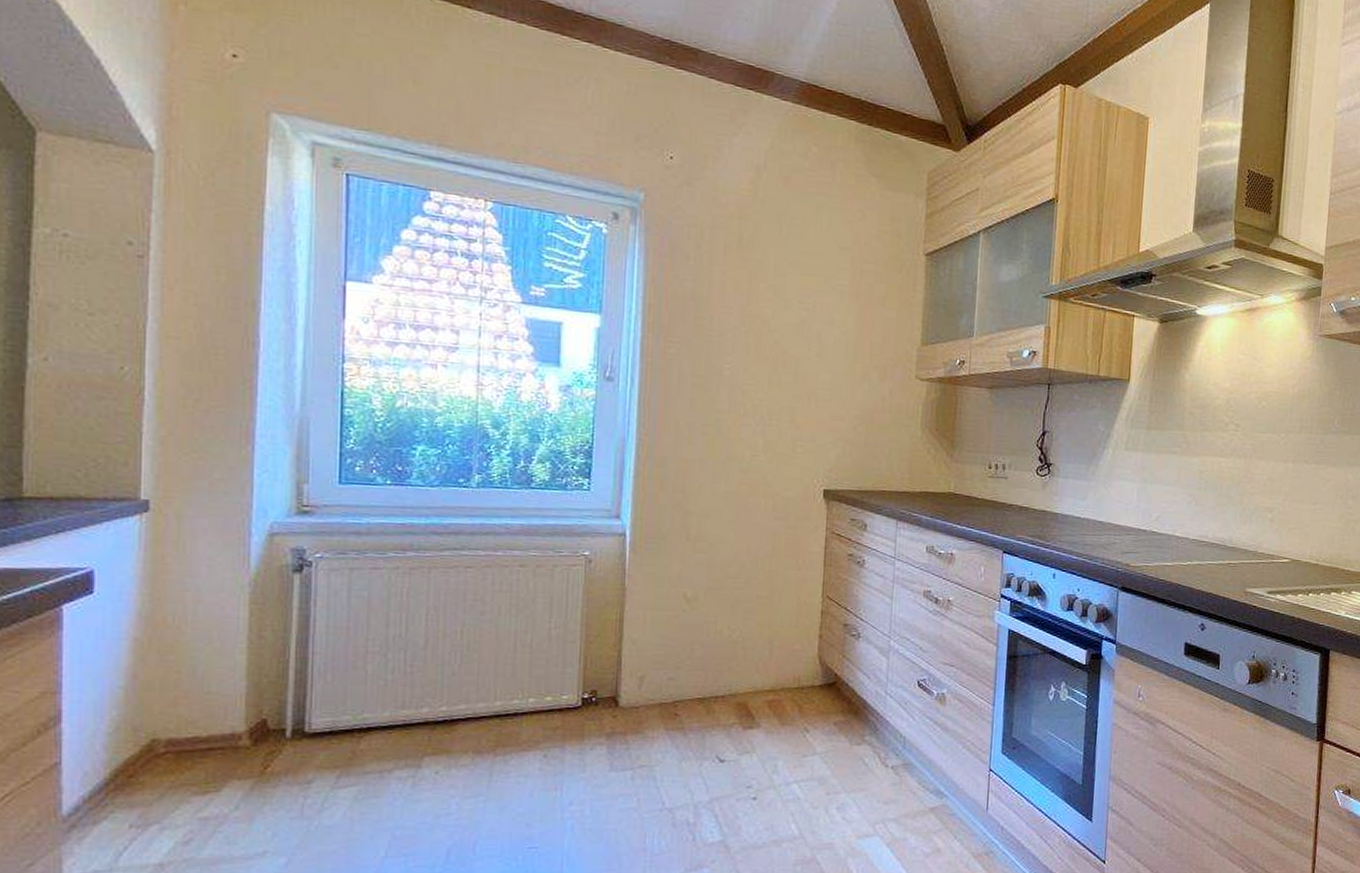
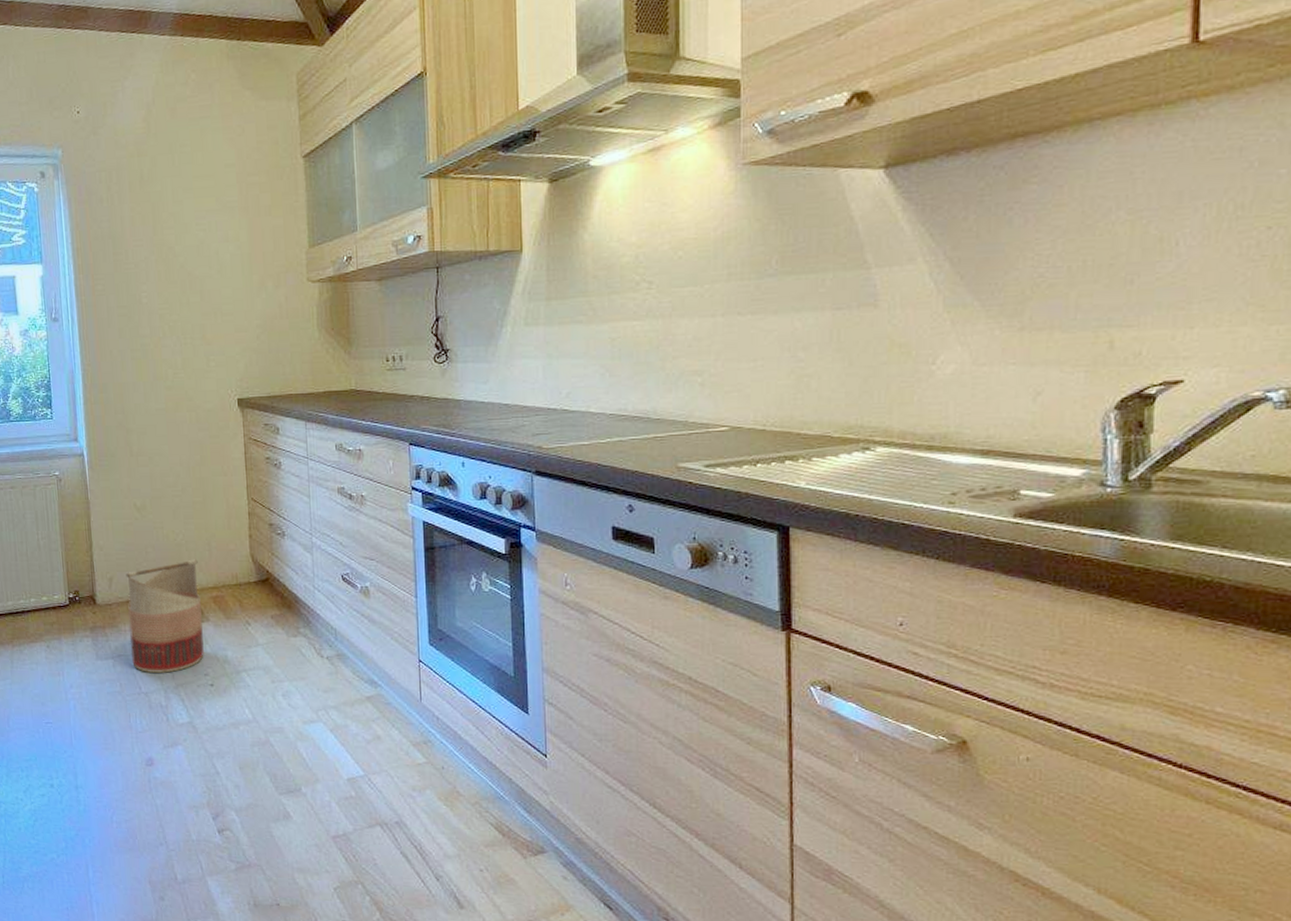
basket: none [656,659,755,786] -> present [125,559,204,673]

